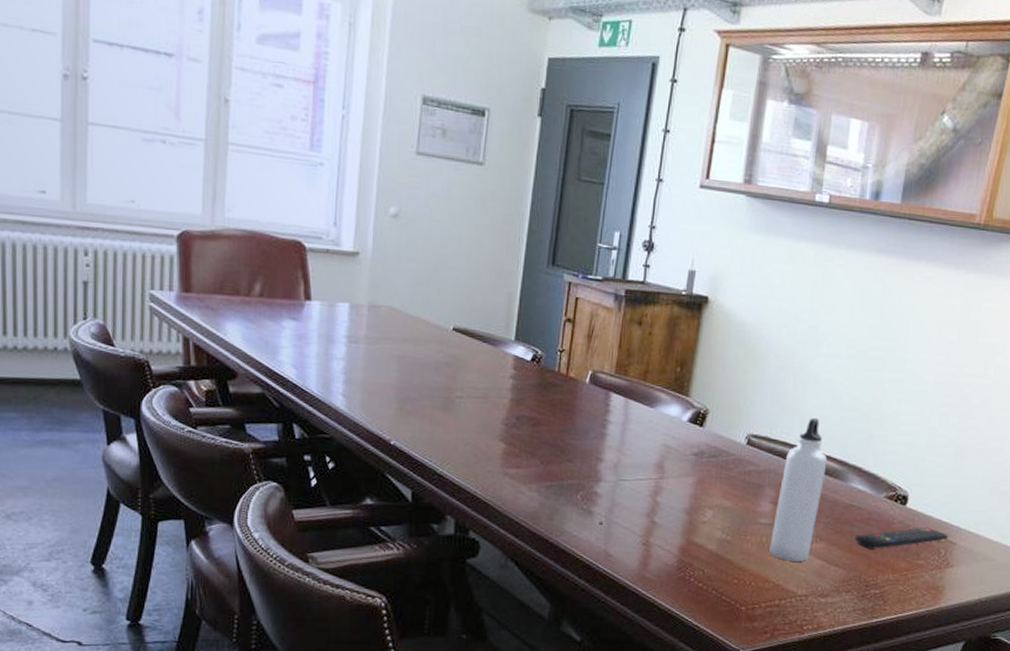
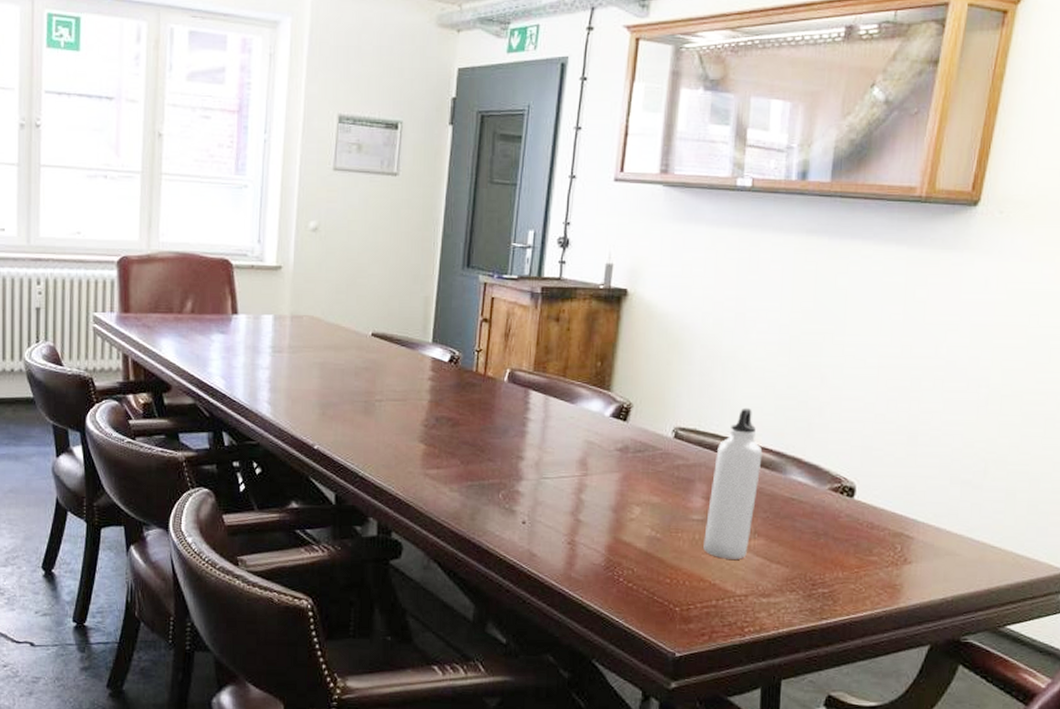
remote control: present [855,528,949,549] -> none [797,521,904,545]

